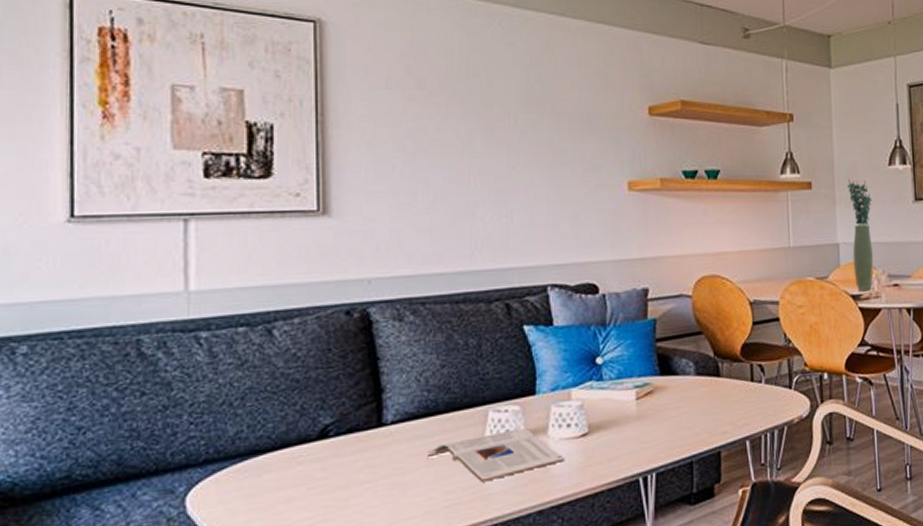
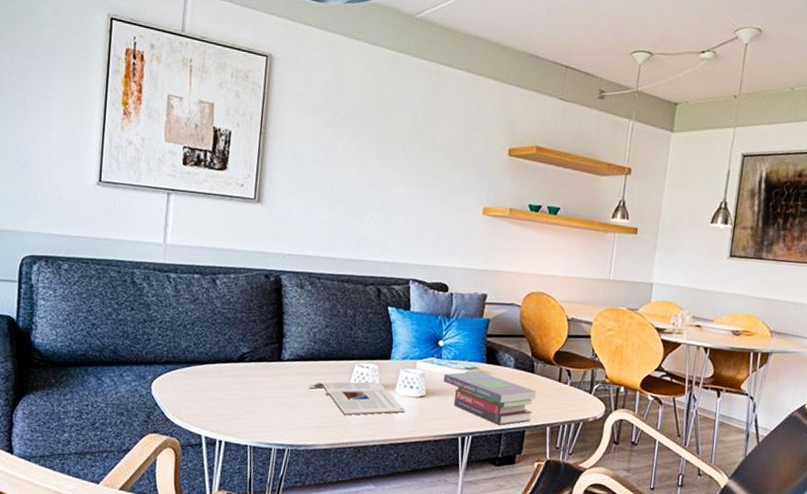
books: none [609,387,728,452] -> present [444,371,537,425]
vase: present [847,178,874,292] -> none [662,229,690,327]

